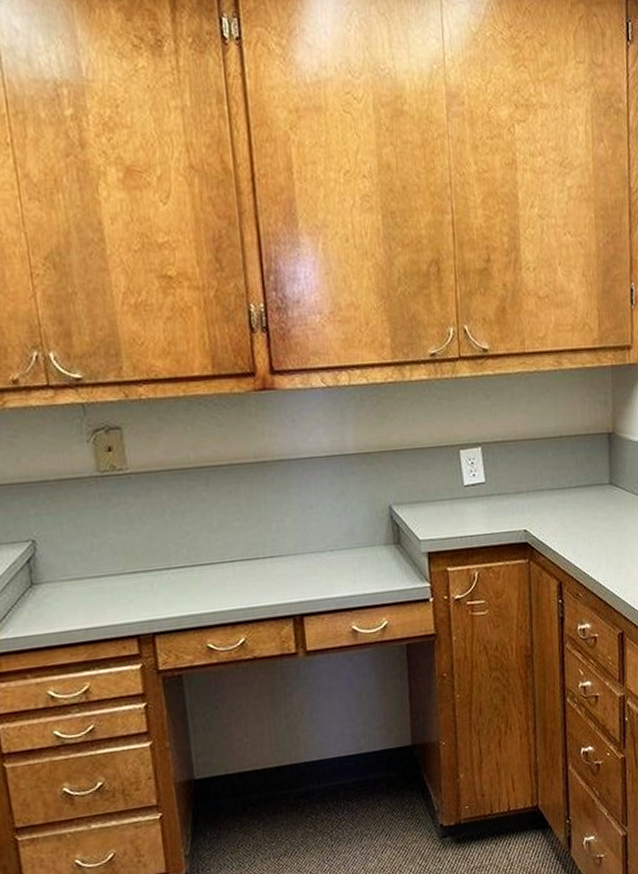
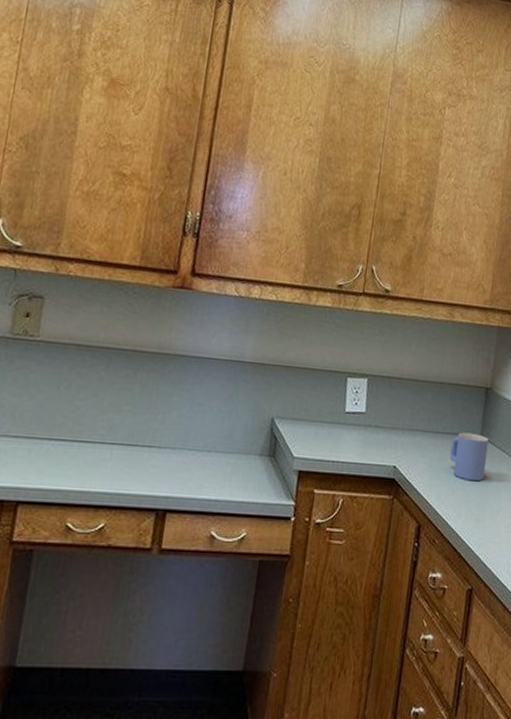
mug: none [580,482,620,530] -> present [449,432,489,482]

